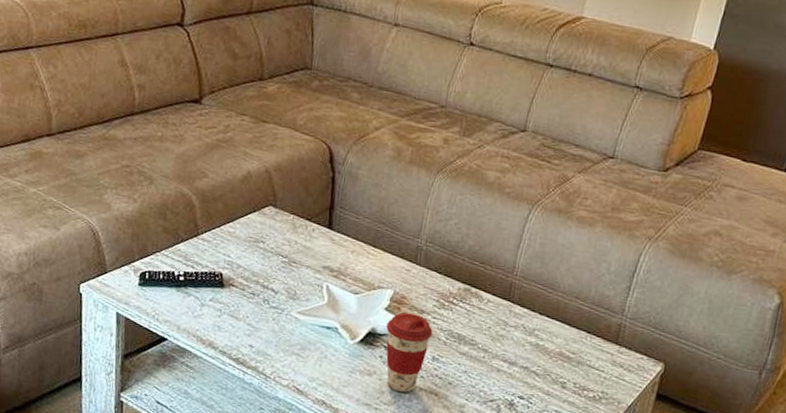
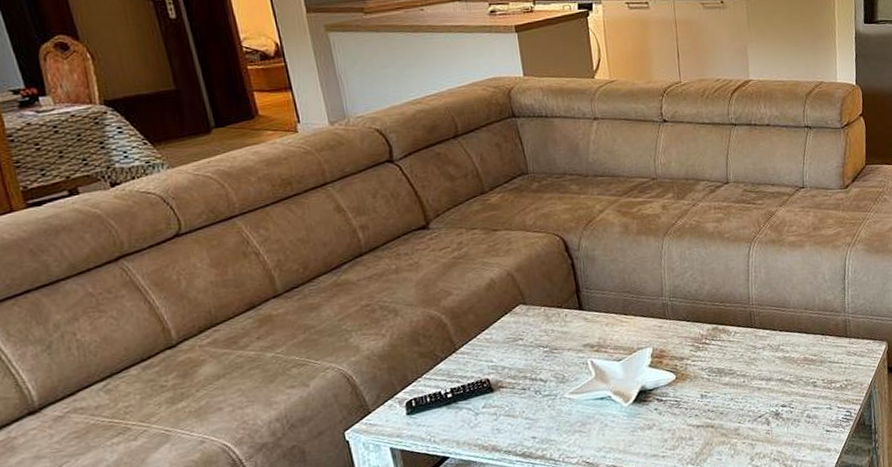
coffee cup: present [386,312,433,393] -> none [653,362,696,435]

